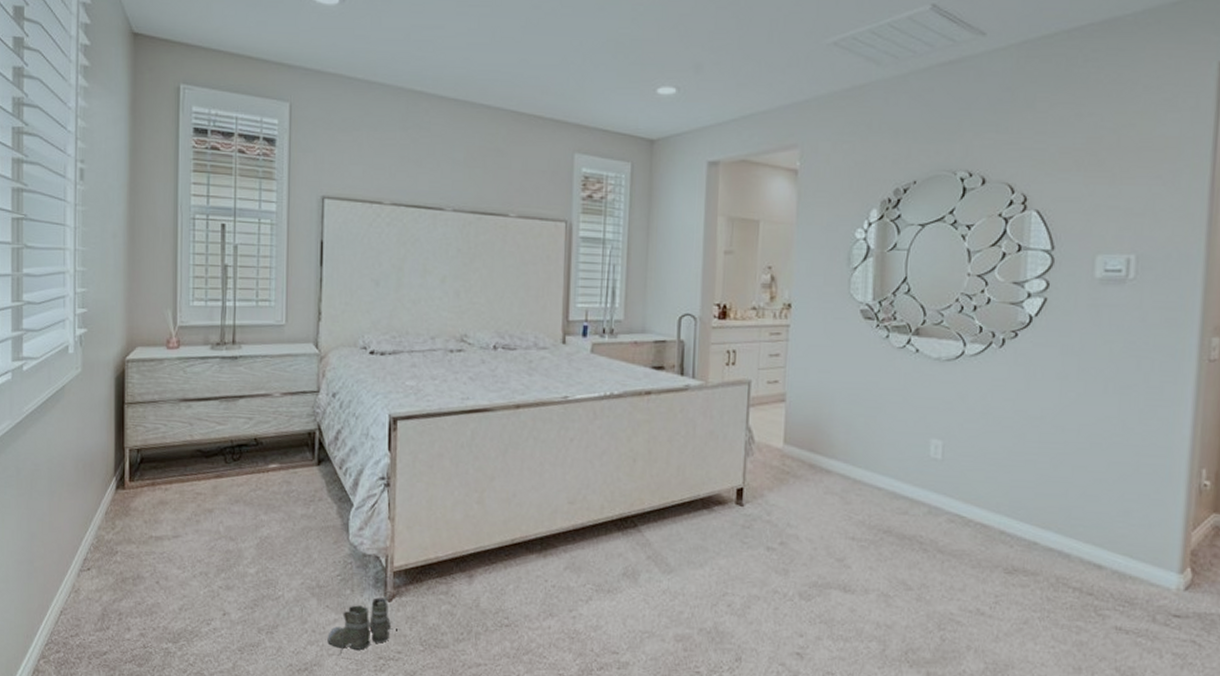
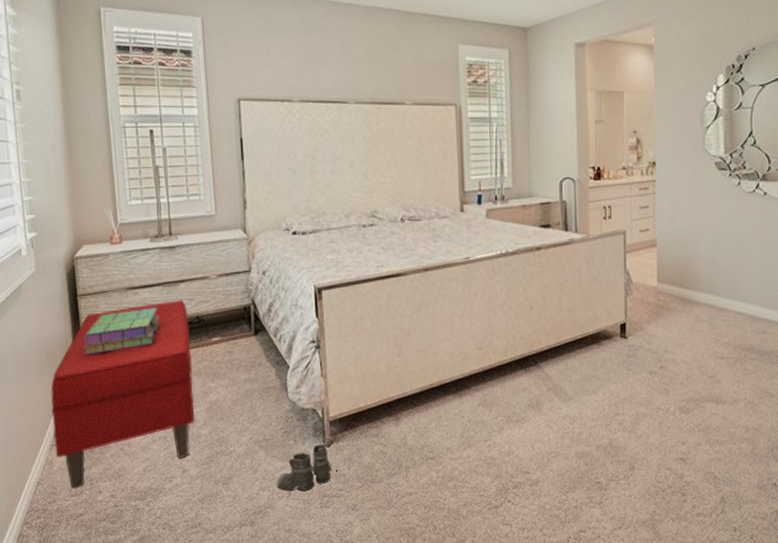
bench: none [83,418,246,623] -> present [51,300,195,489]
stack of books: none [126,424,213,471] -> present [84,308,160,355]

